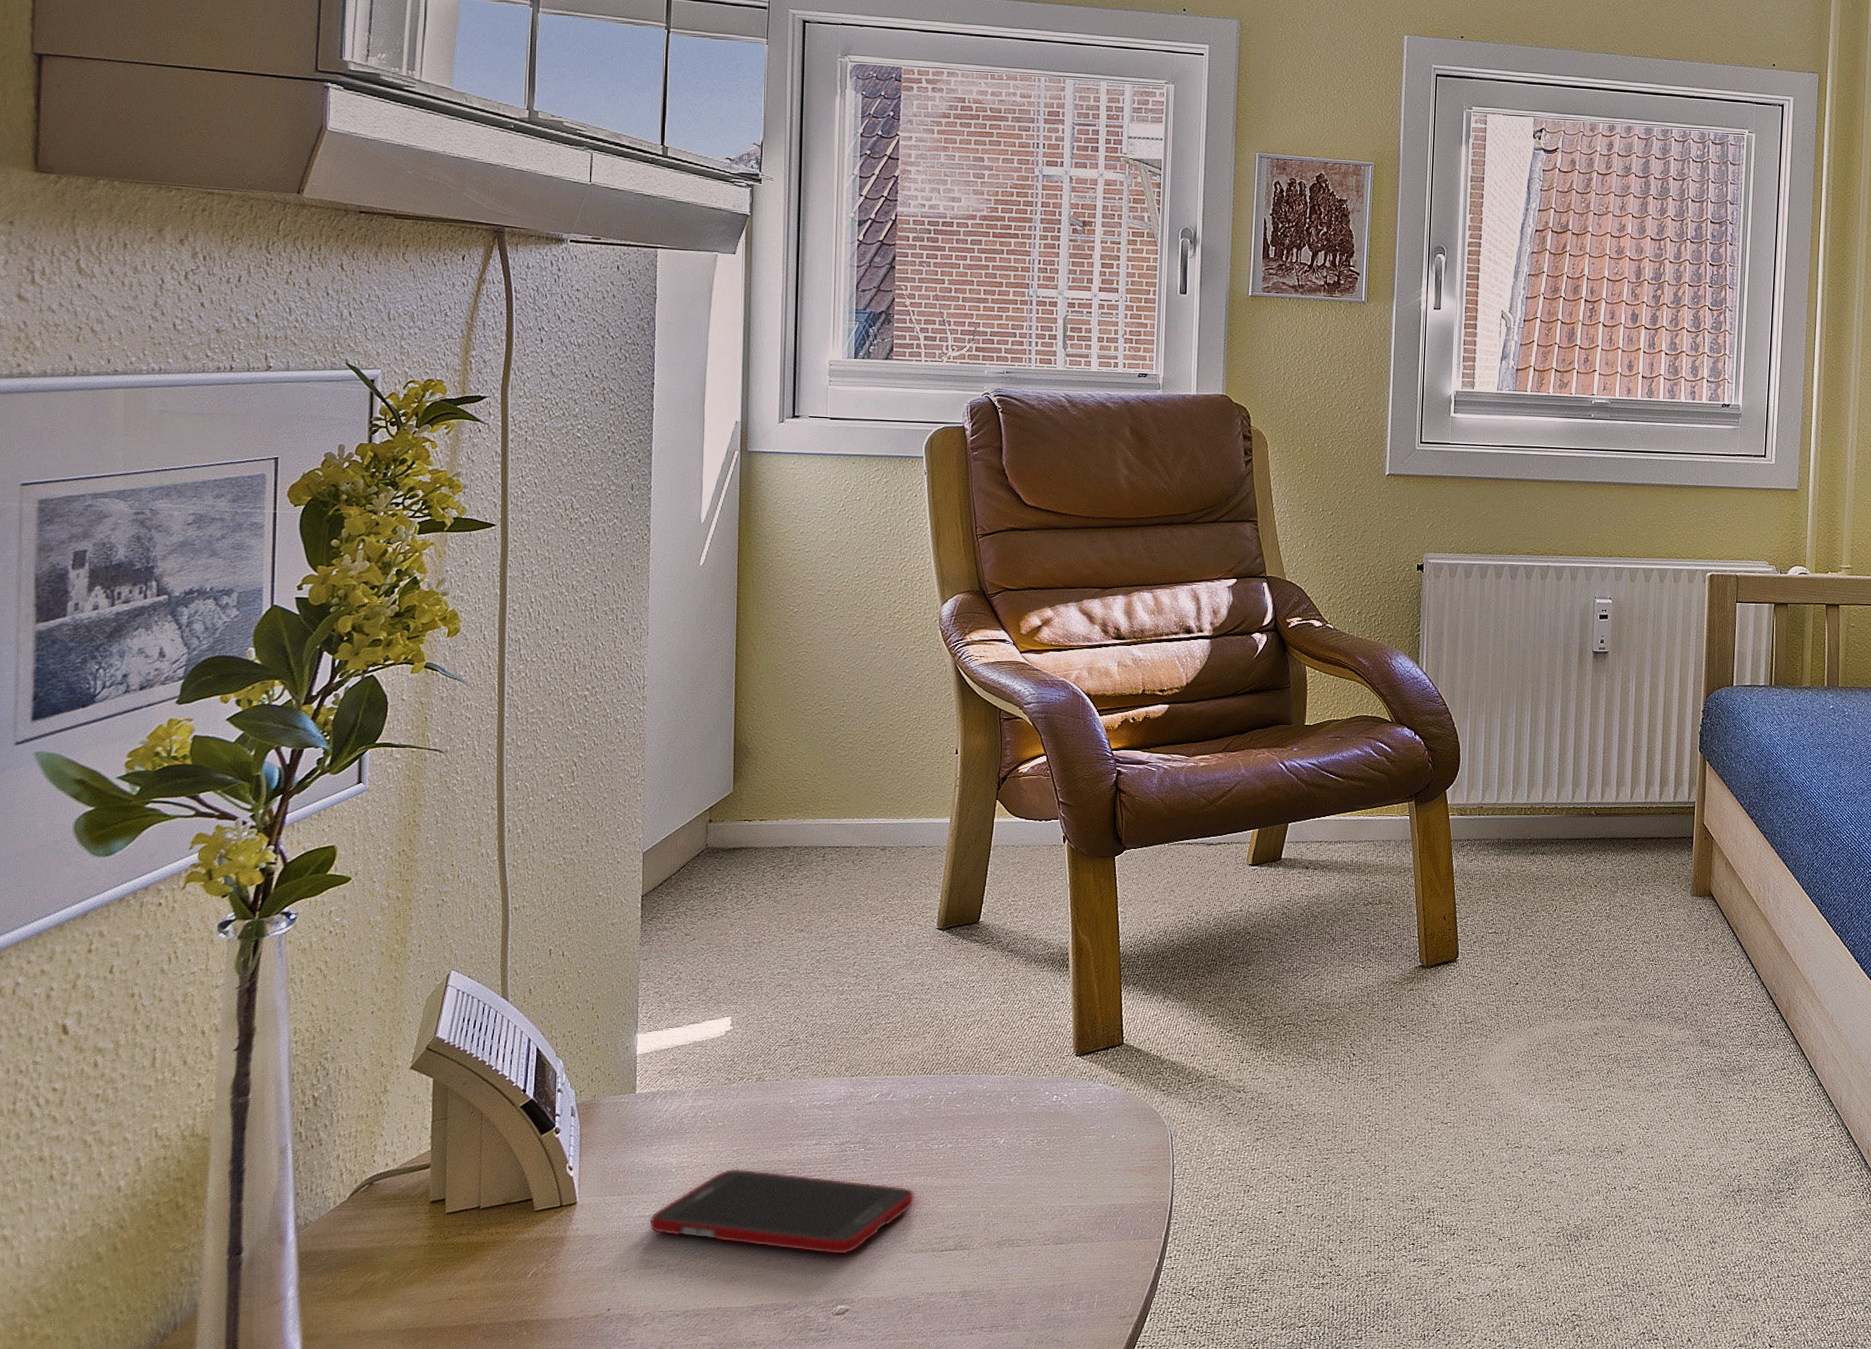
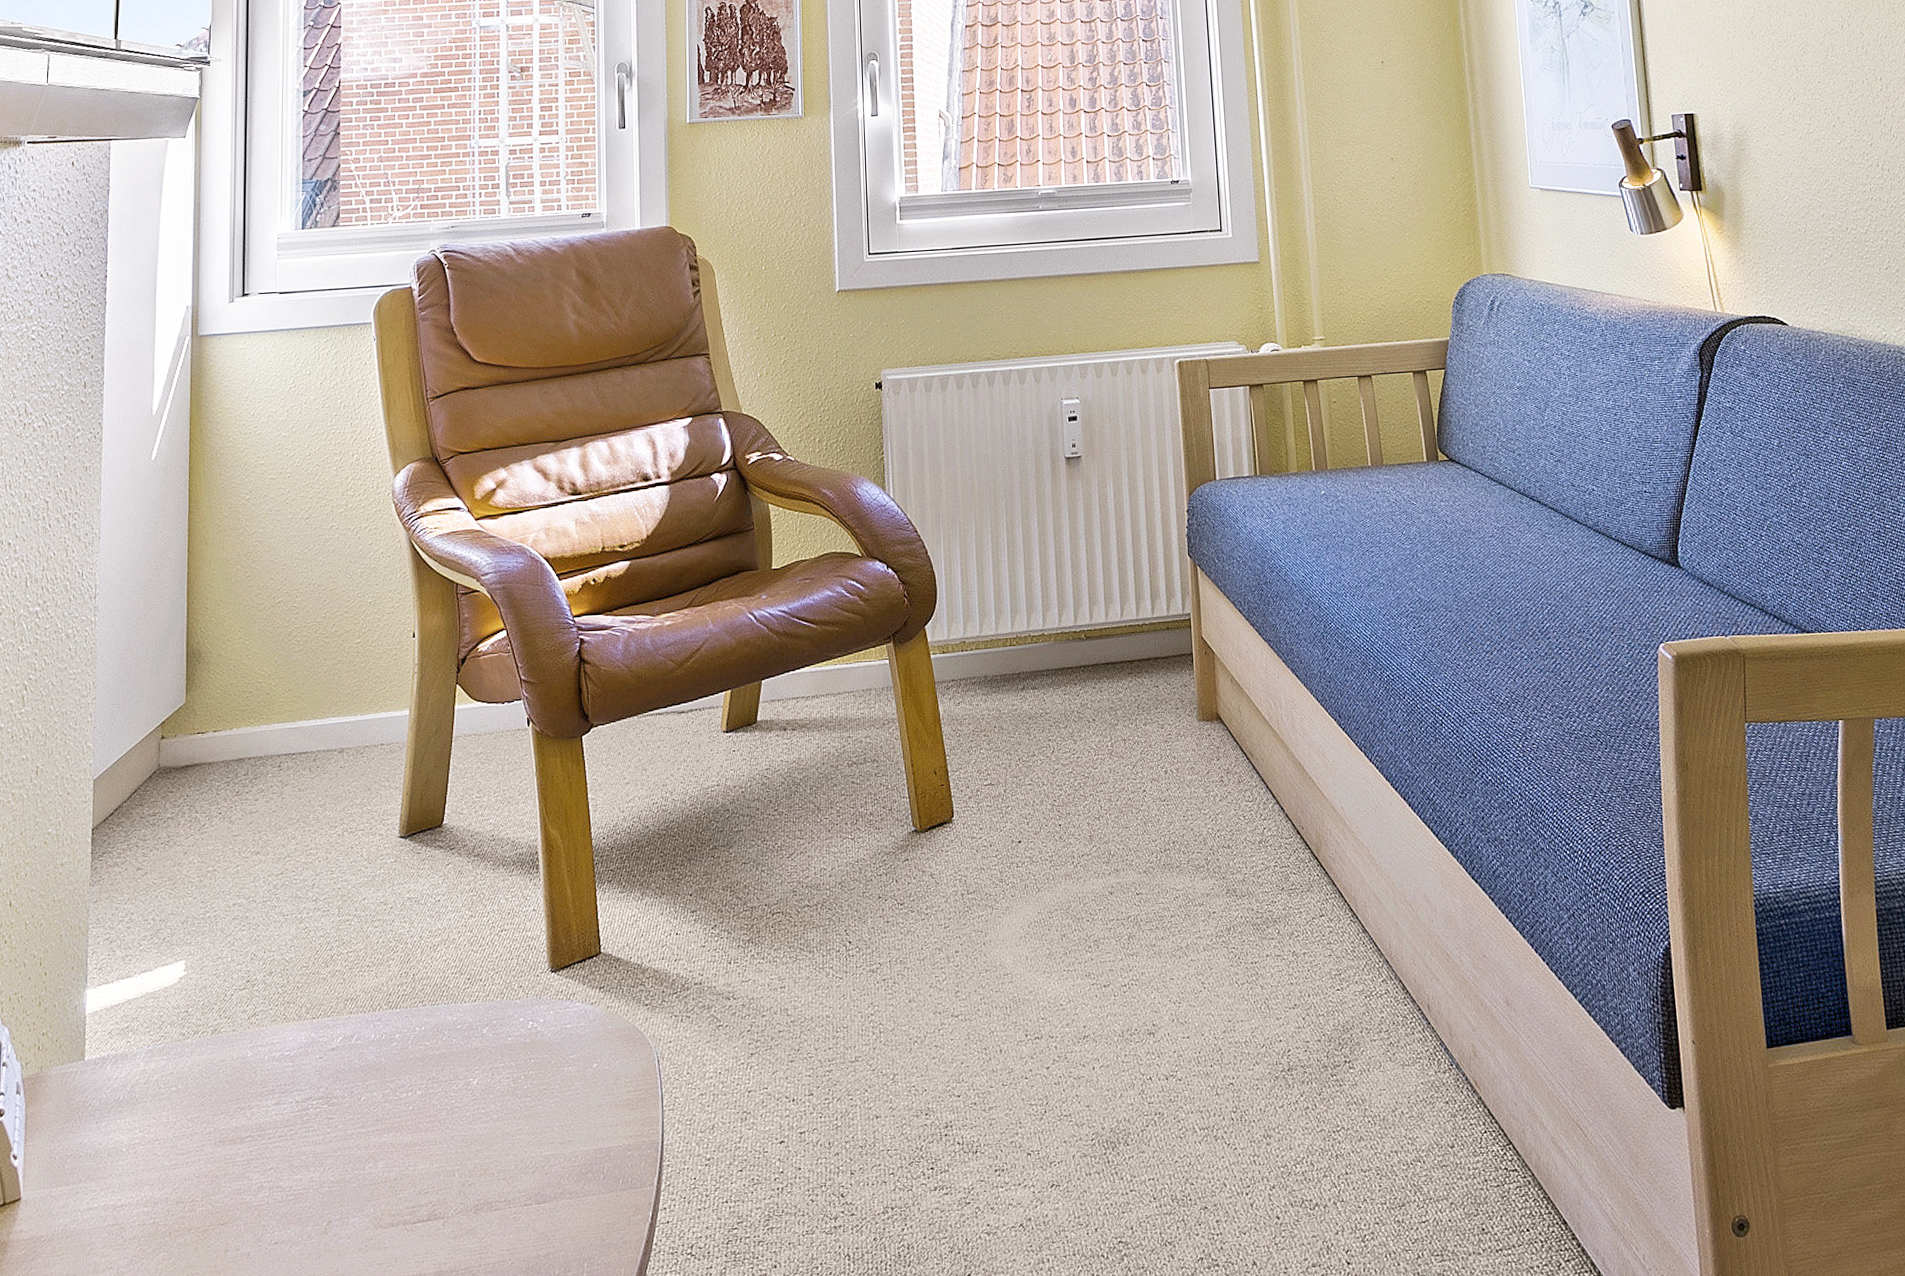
cell phone: present [649,1168,915,1255] -> none [98,1140,384,1239]

